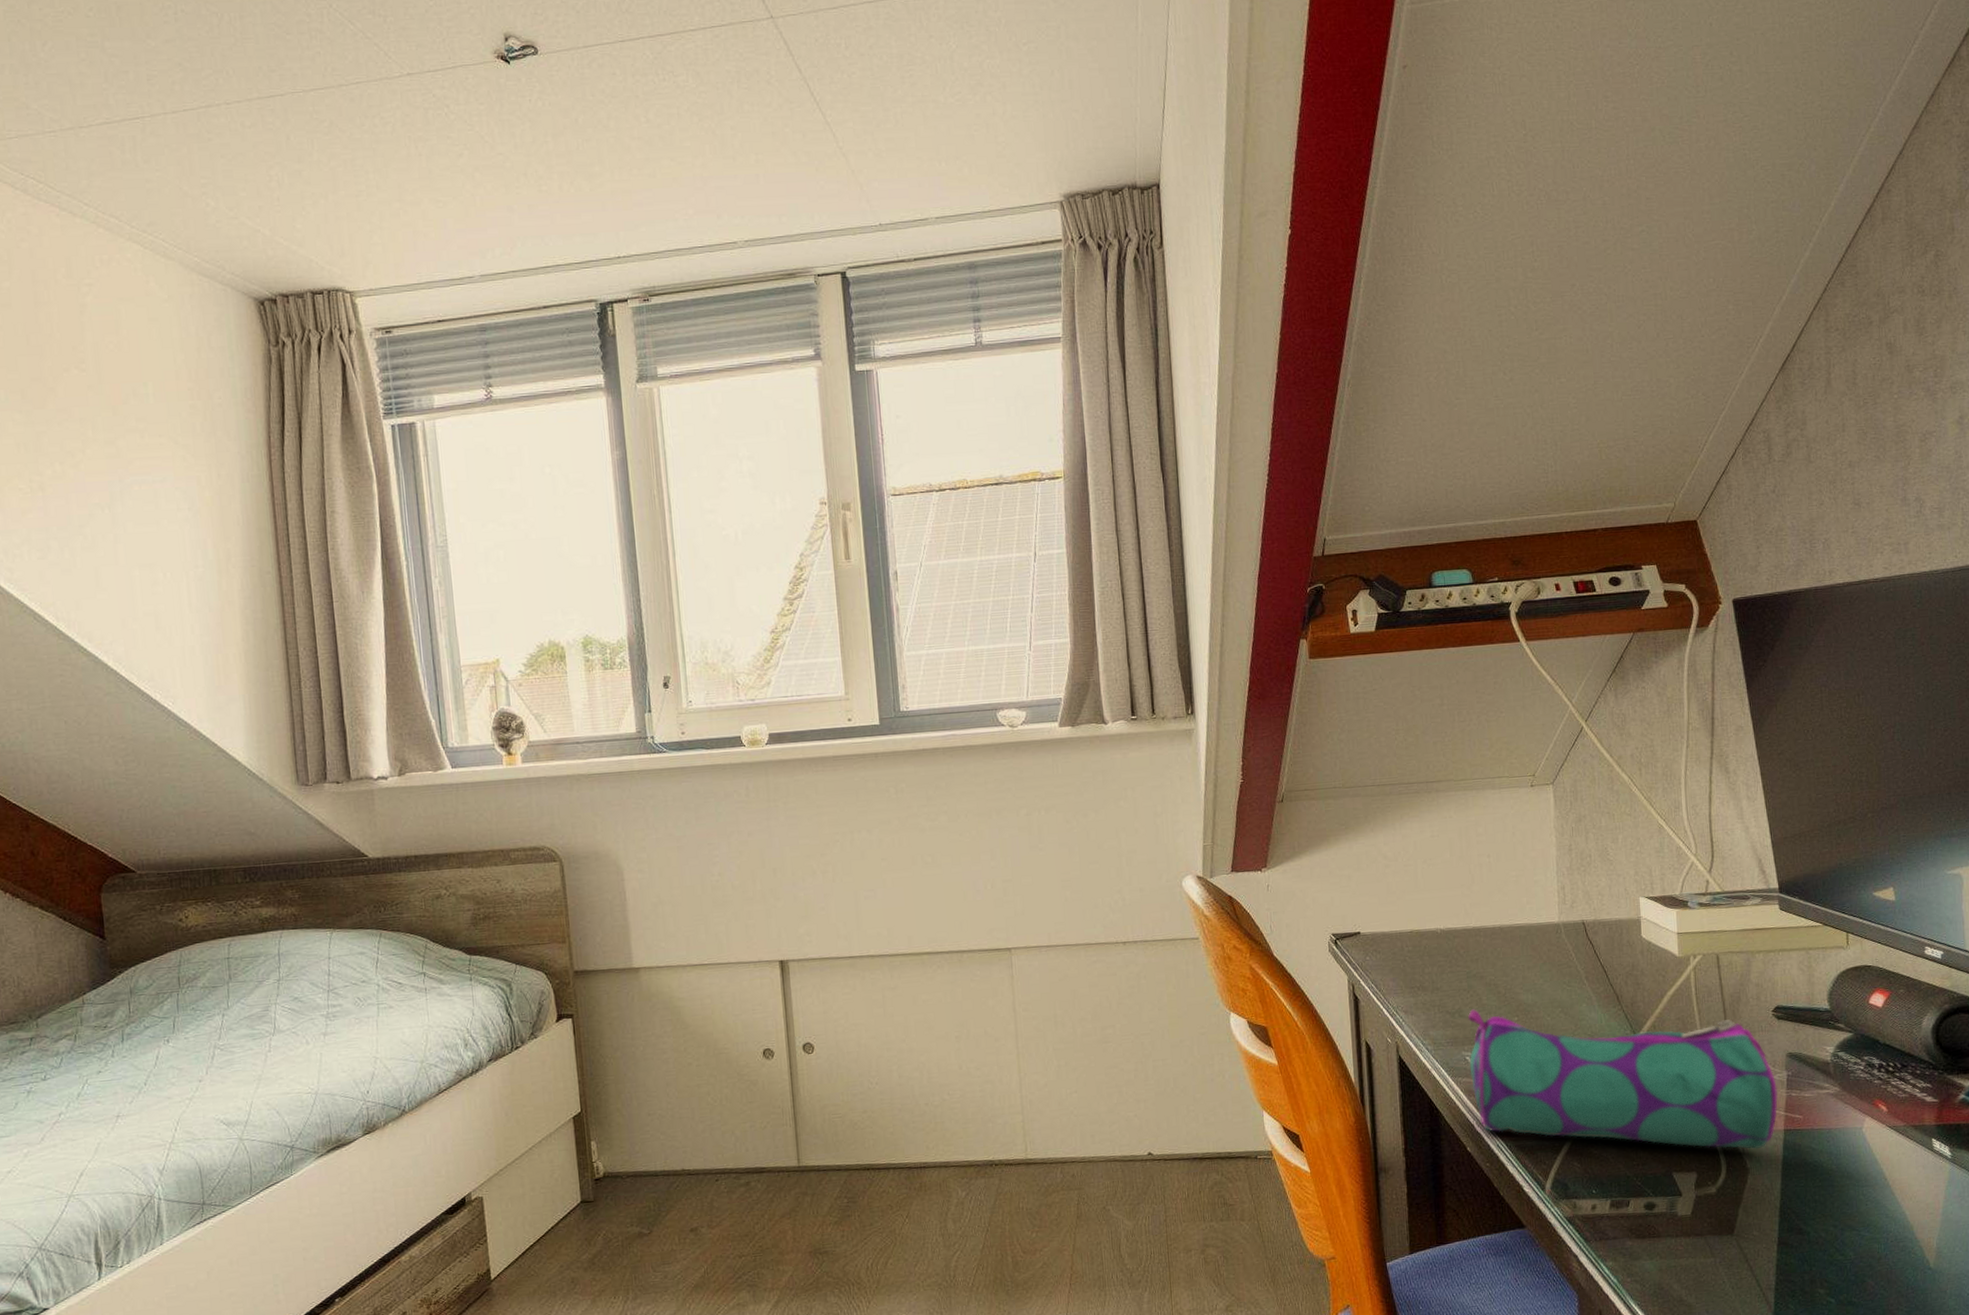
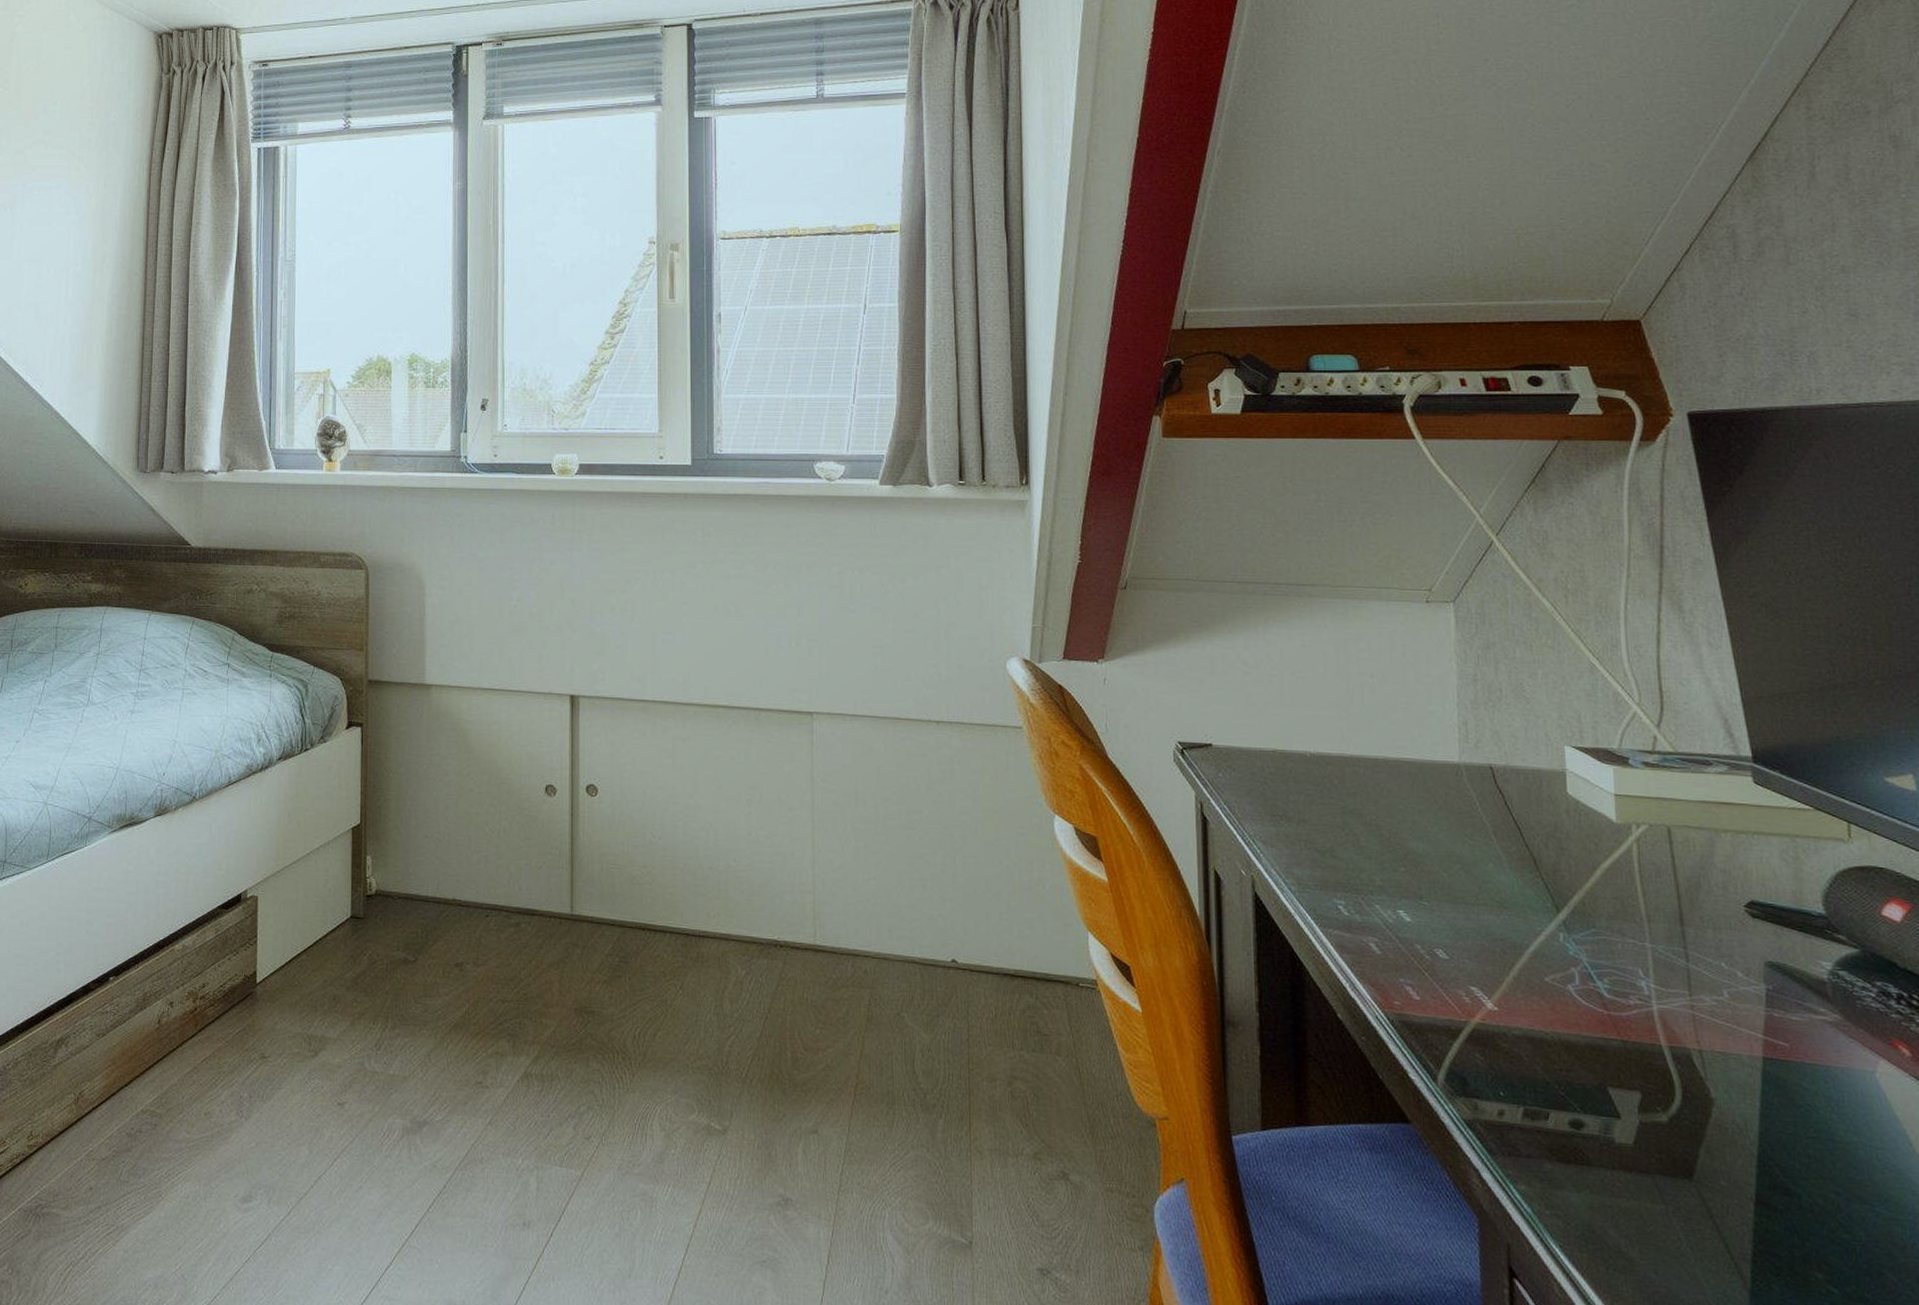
pencil case: present [1468,1009,1778,1150] -> none [1342,850,1754,1077]

